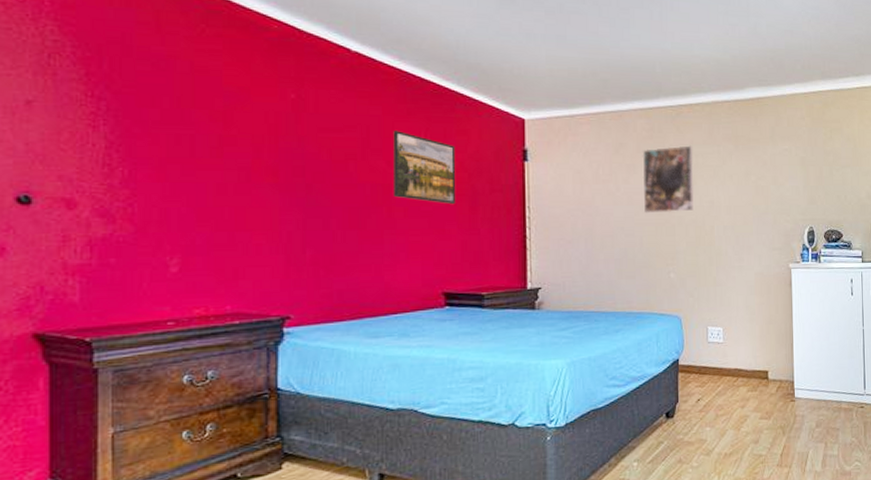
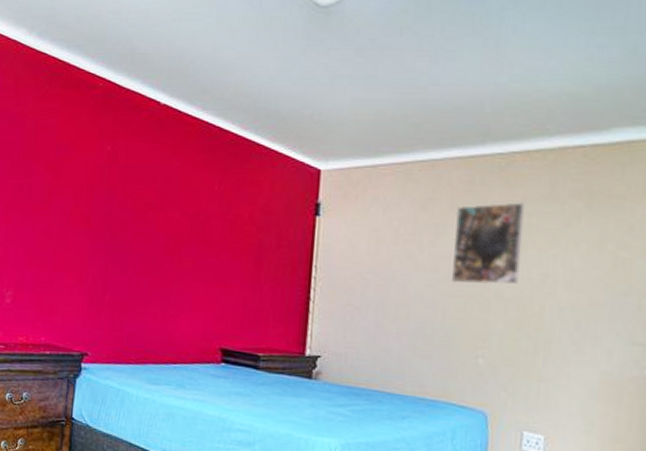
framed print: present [393,131,456,205] -> none [185,182,247,259]

